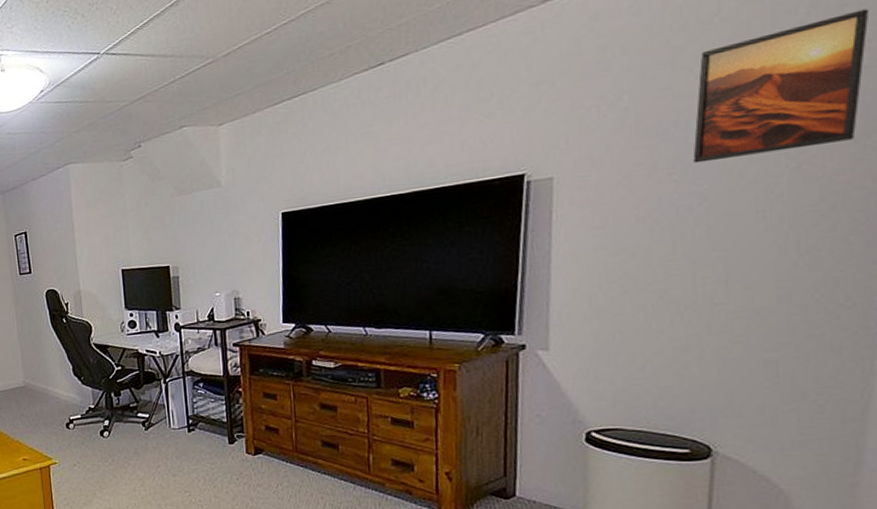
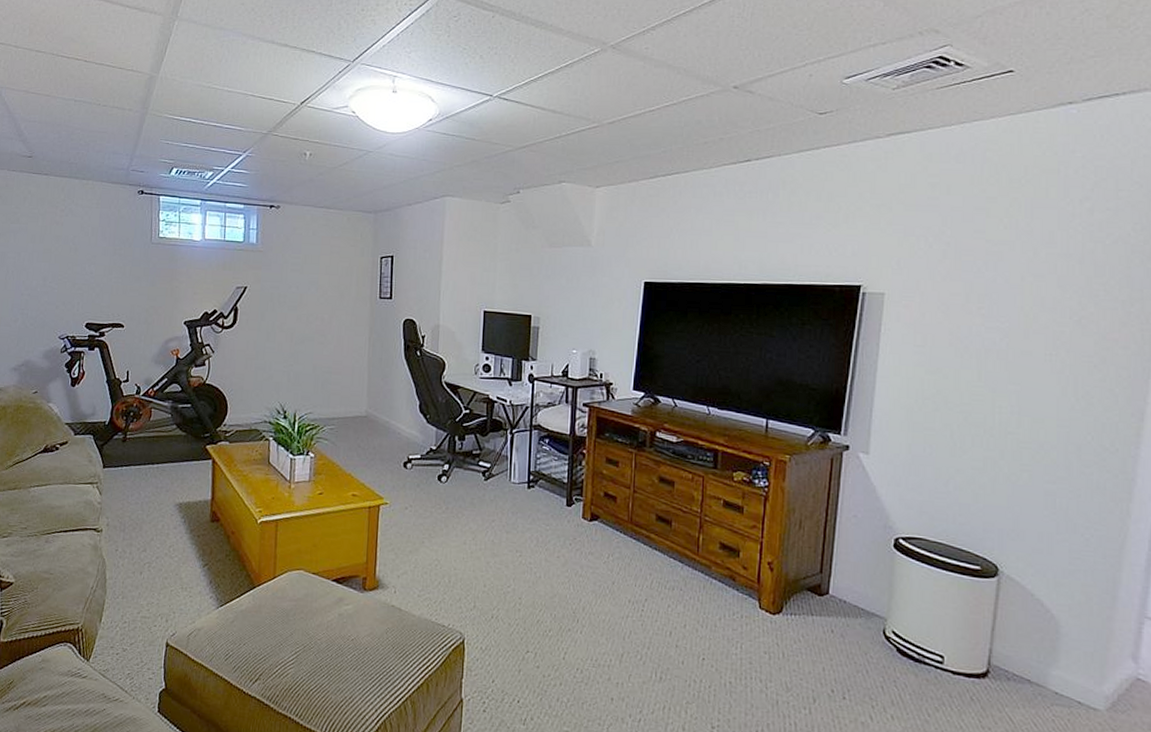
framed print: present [693,9,870,164] -> none [998,196,1137,305]

